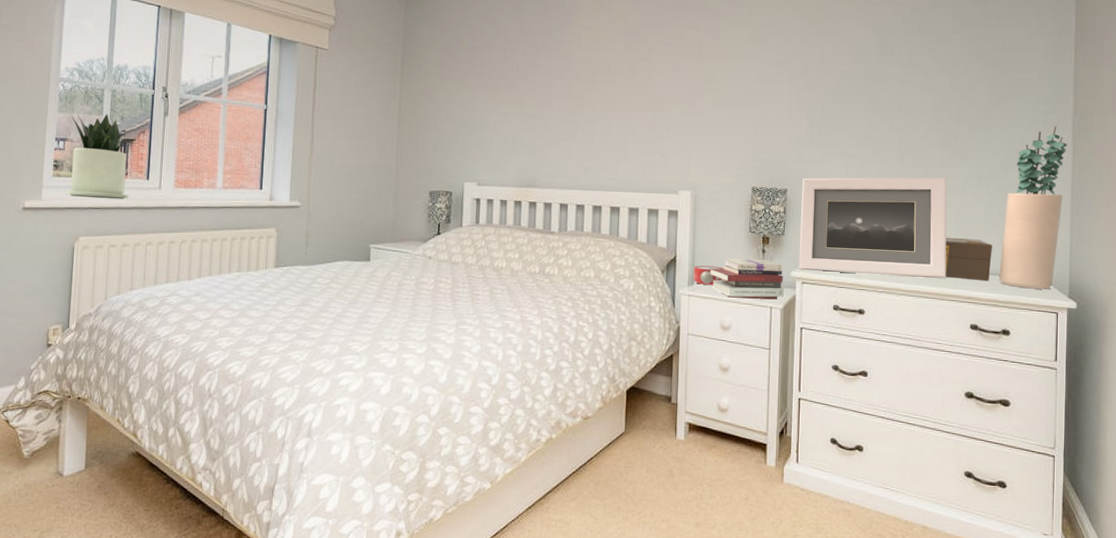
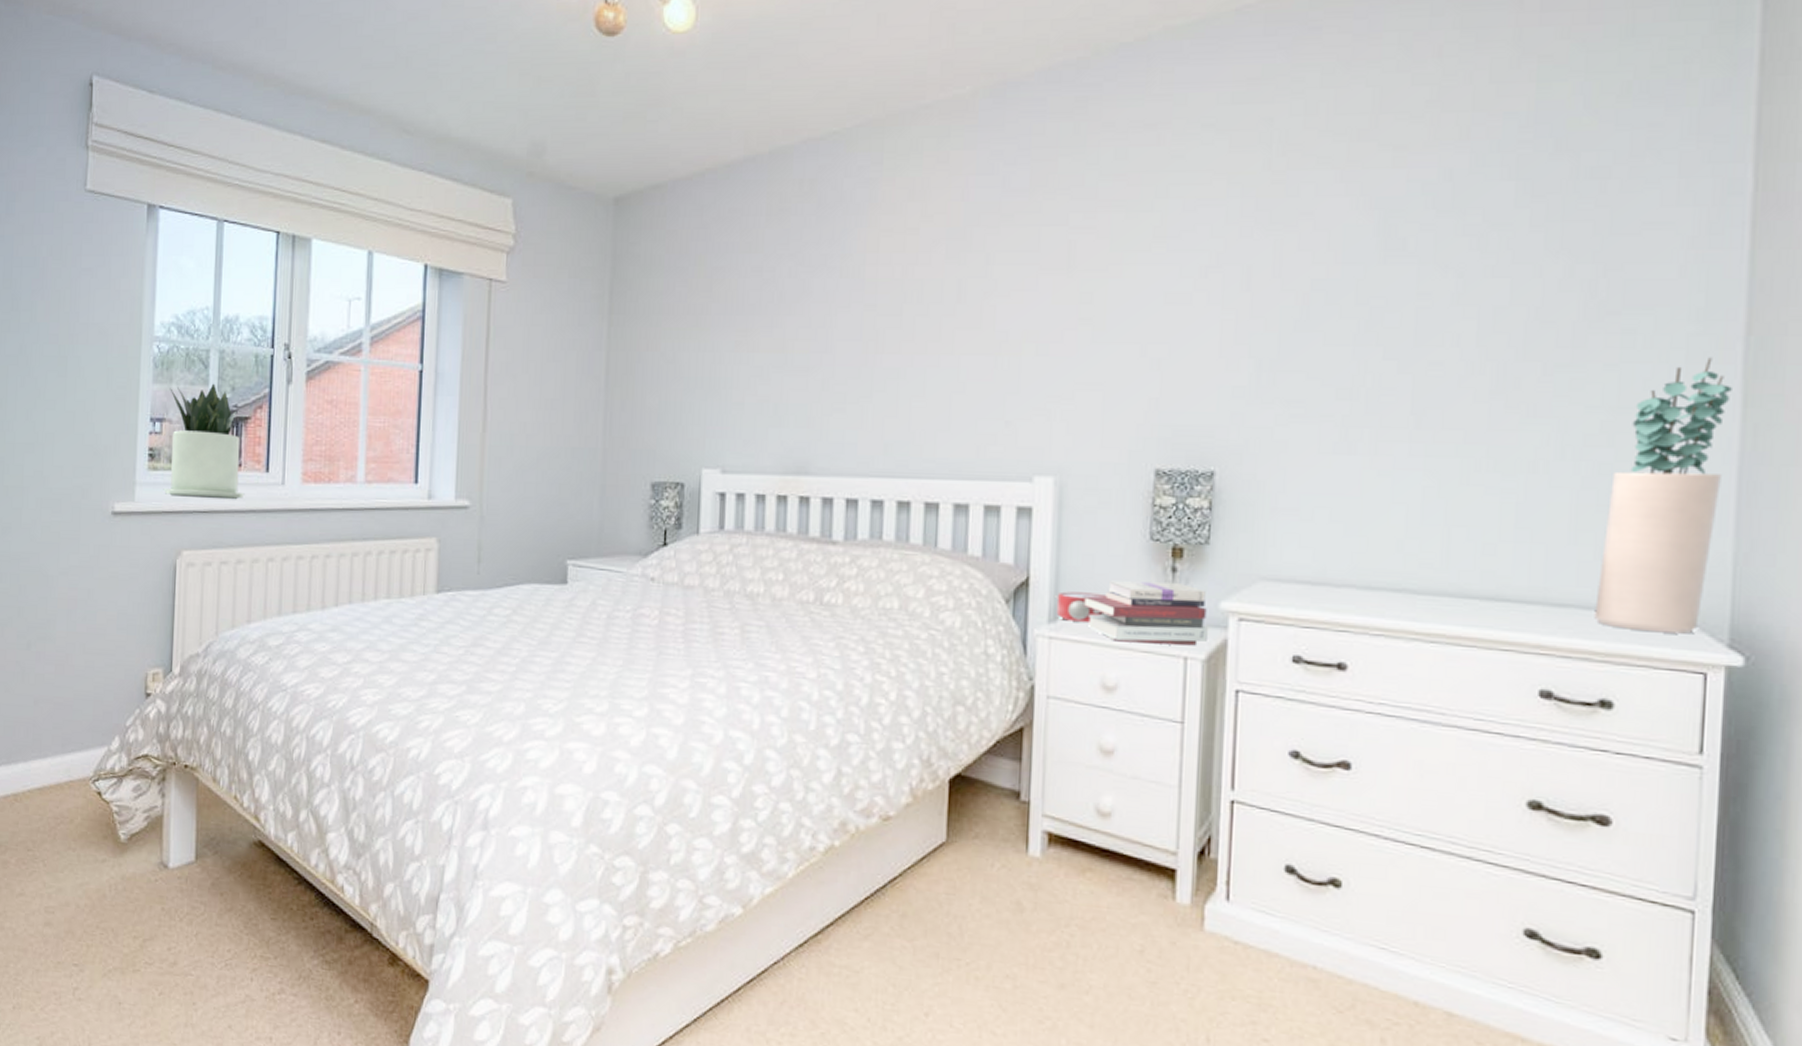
picture frame: present [798,177,947,279] -> none [1233,448,1500,616]
jewelry box: present [945,237,992,281] -> none [1494,546,1583,620]

